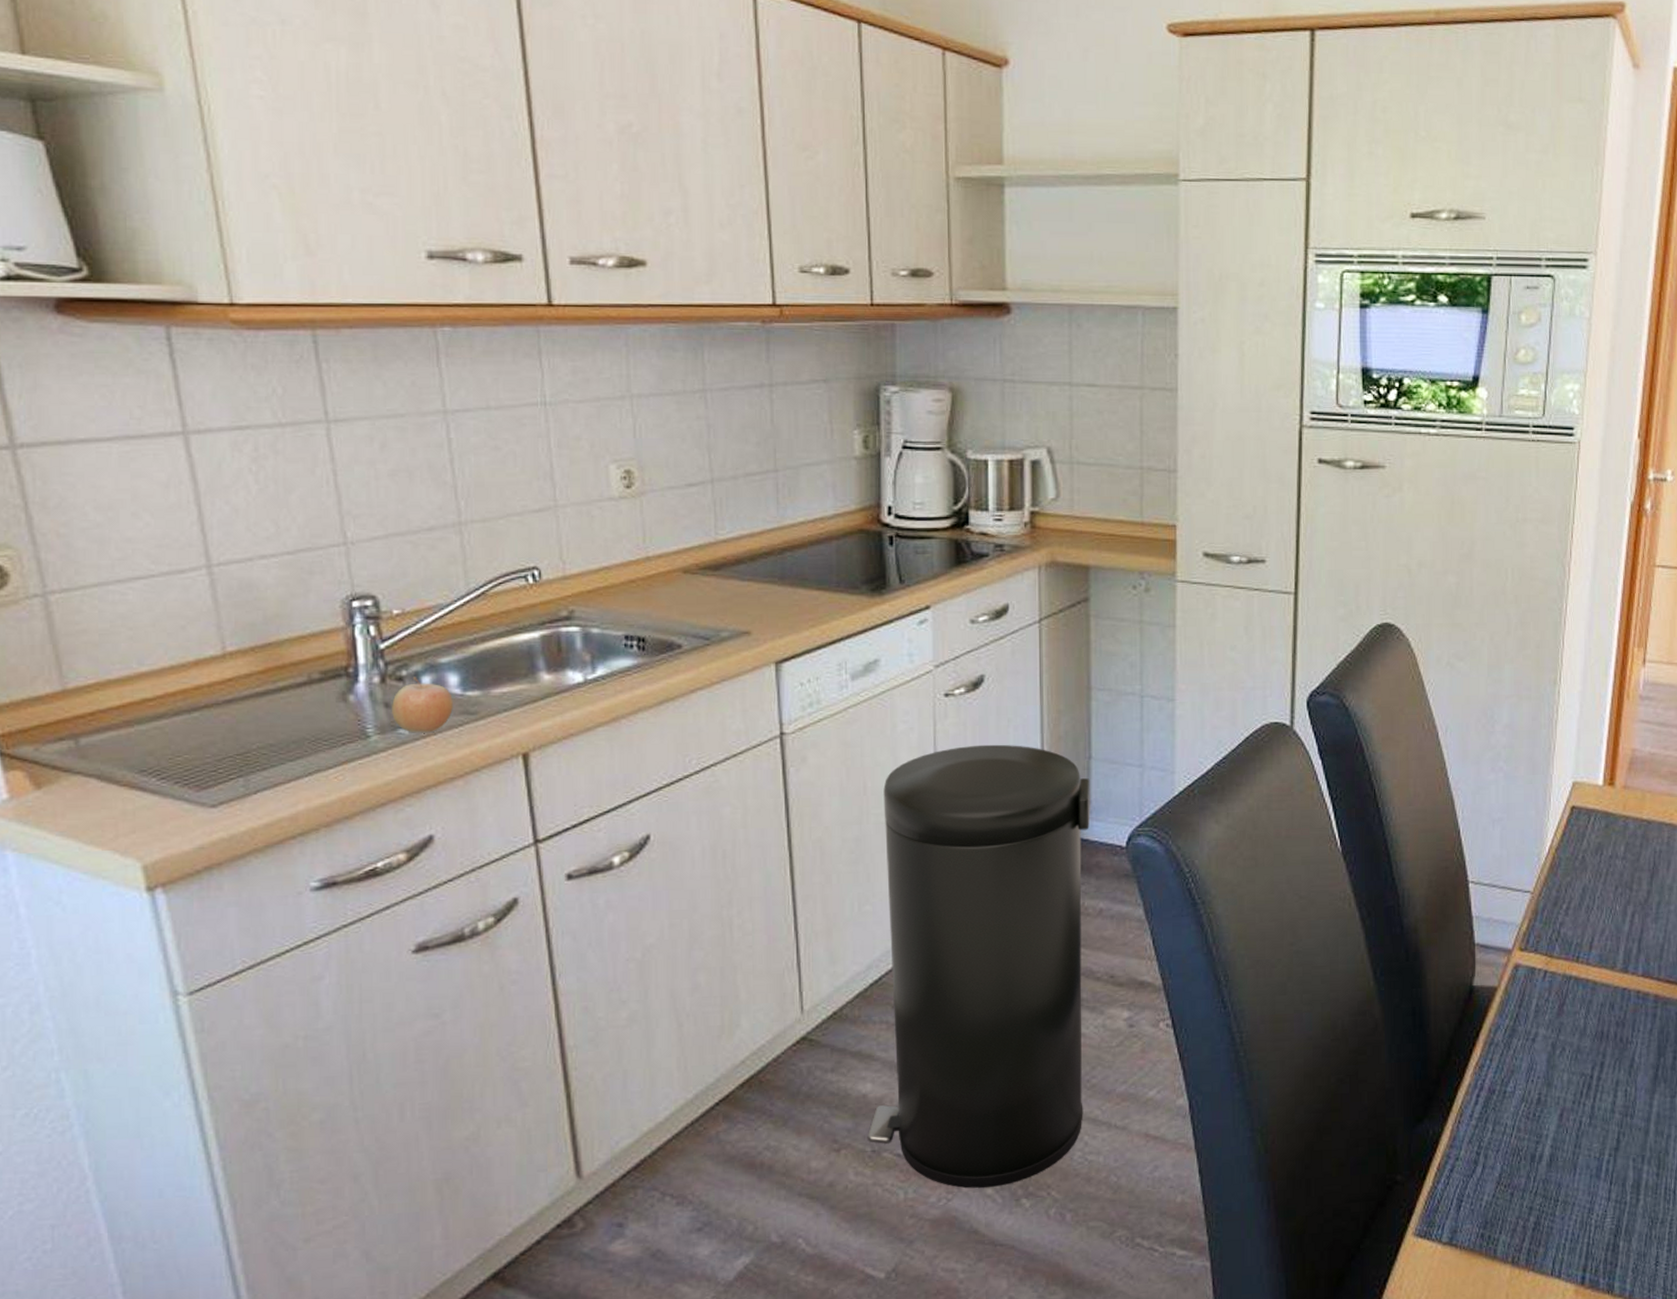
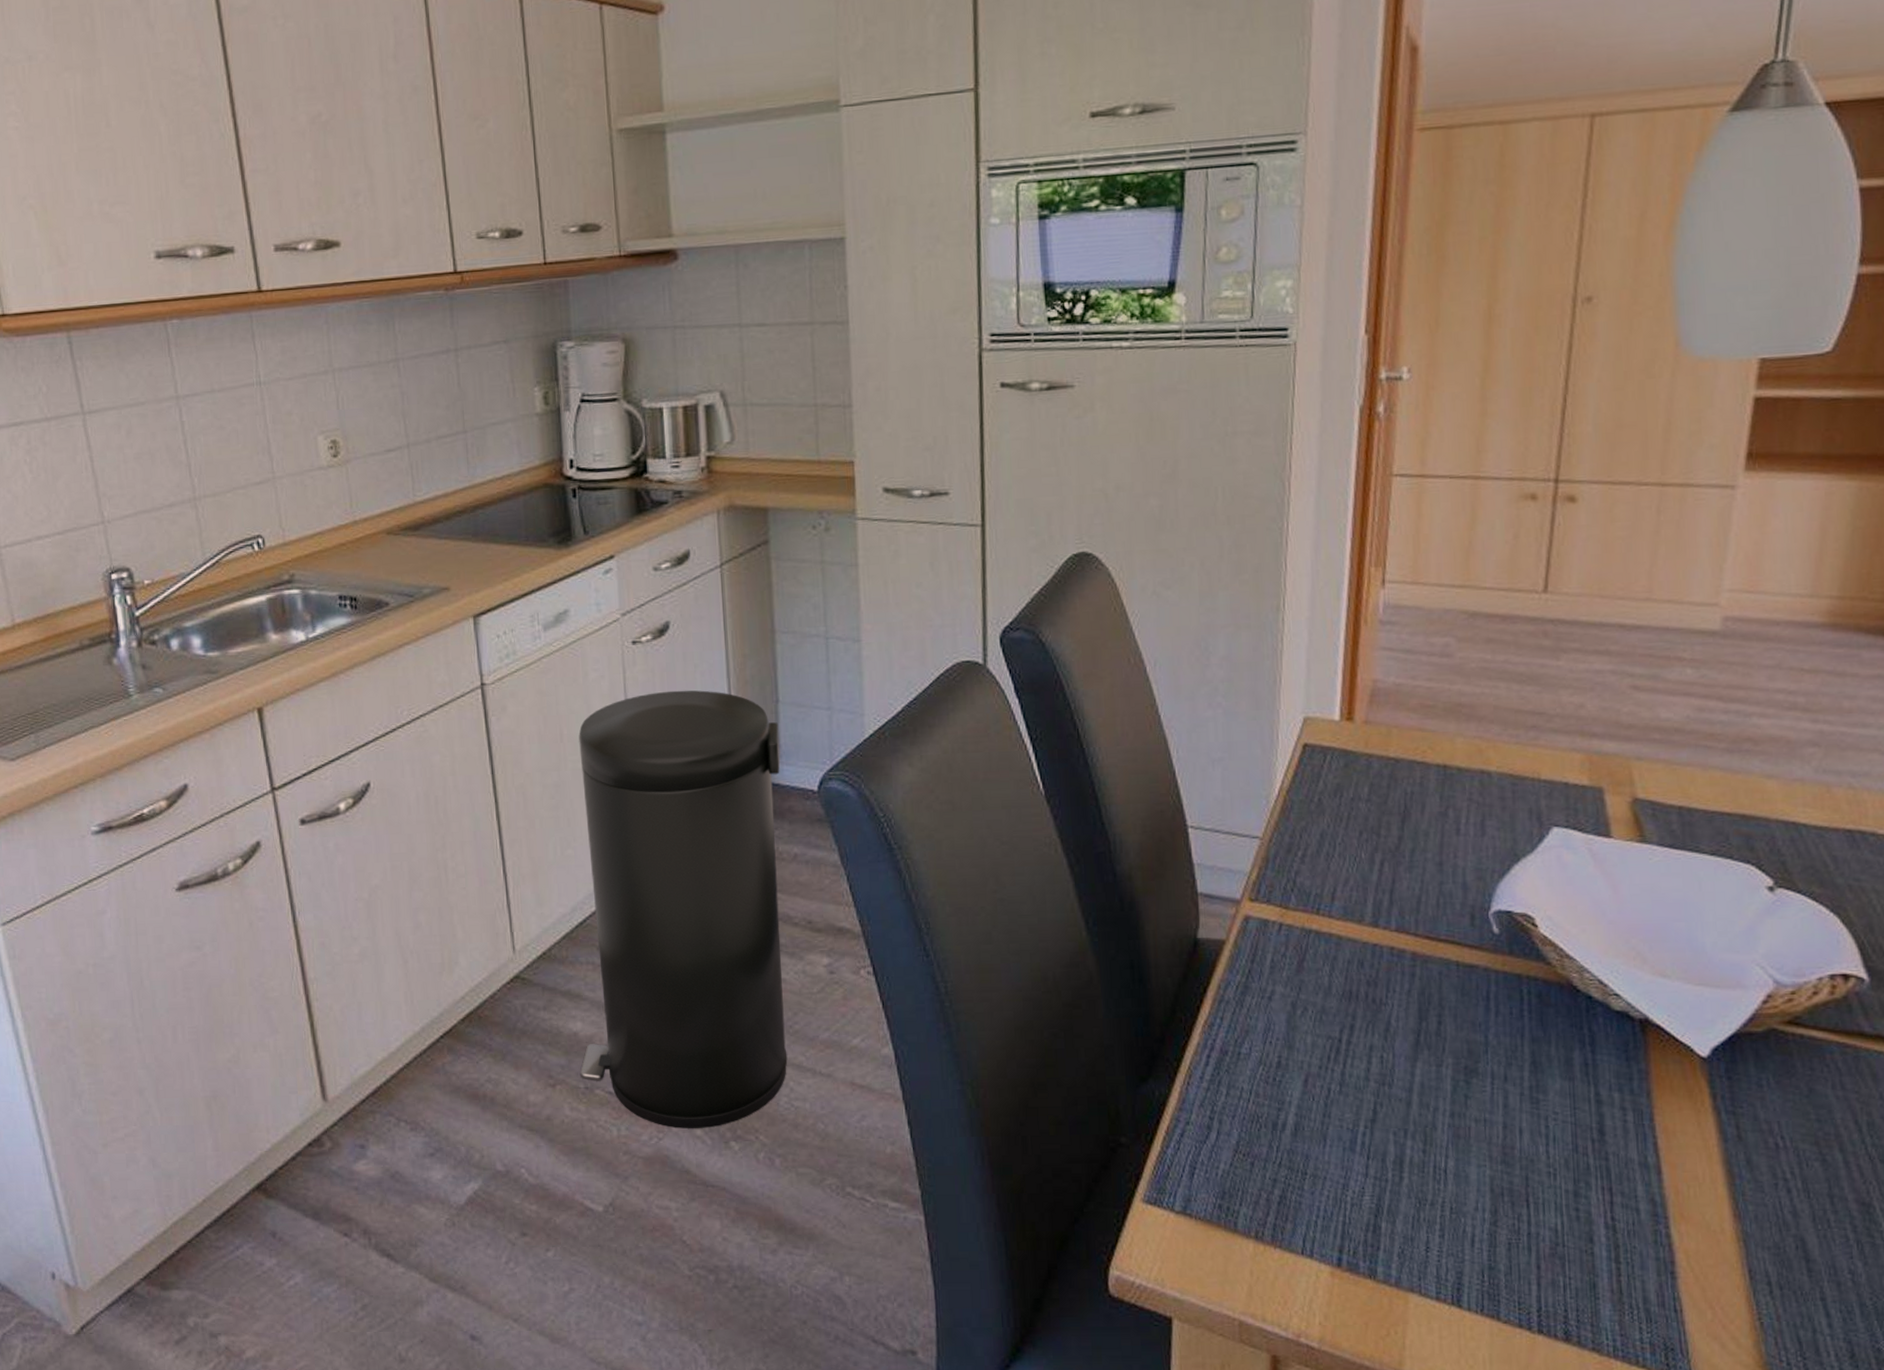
fruit: present [392,677,453,733] -> none [148,640,198,692]

